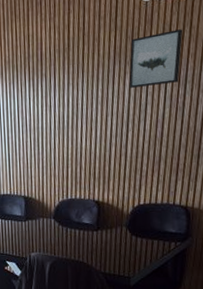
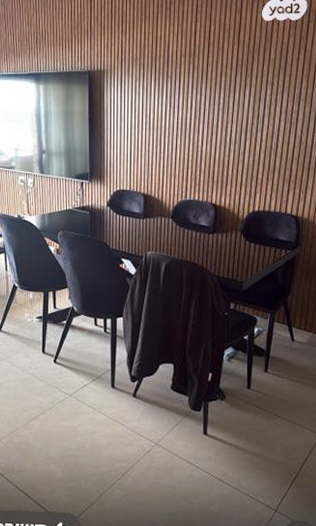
wall art: present [129,29,183,88] -> none [248,51,299,99]

